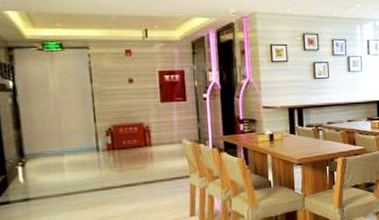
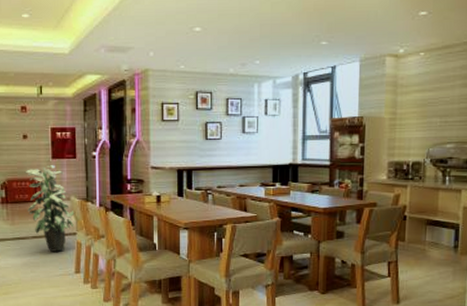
indoor plant: none [132,108,188,197] -> present [25,165,76,252]

